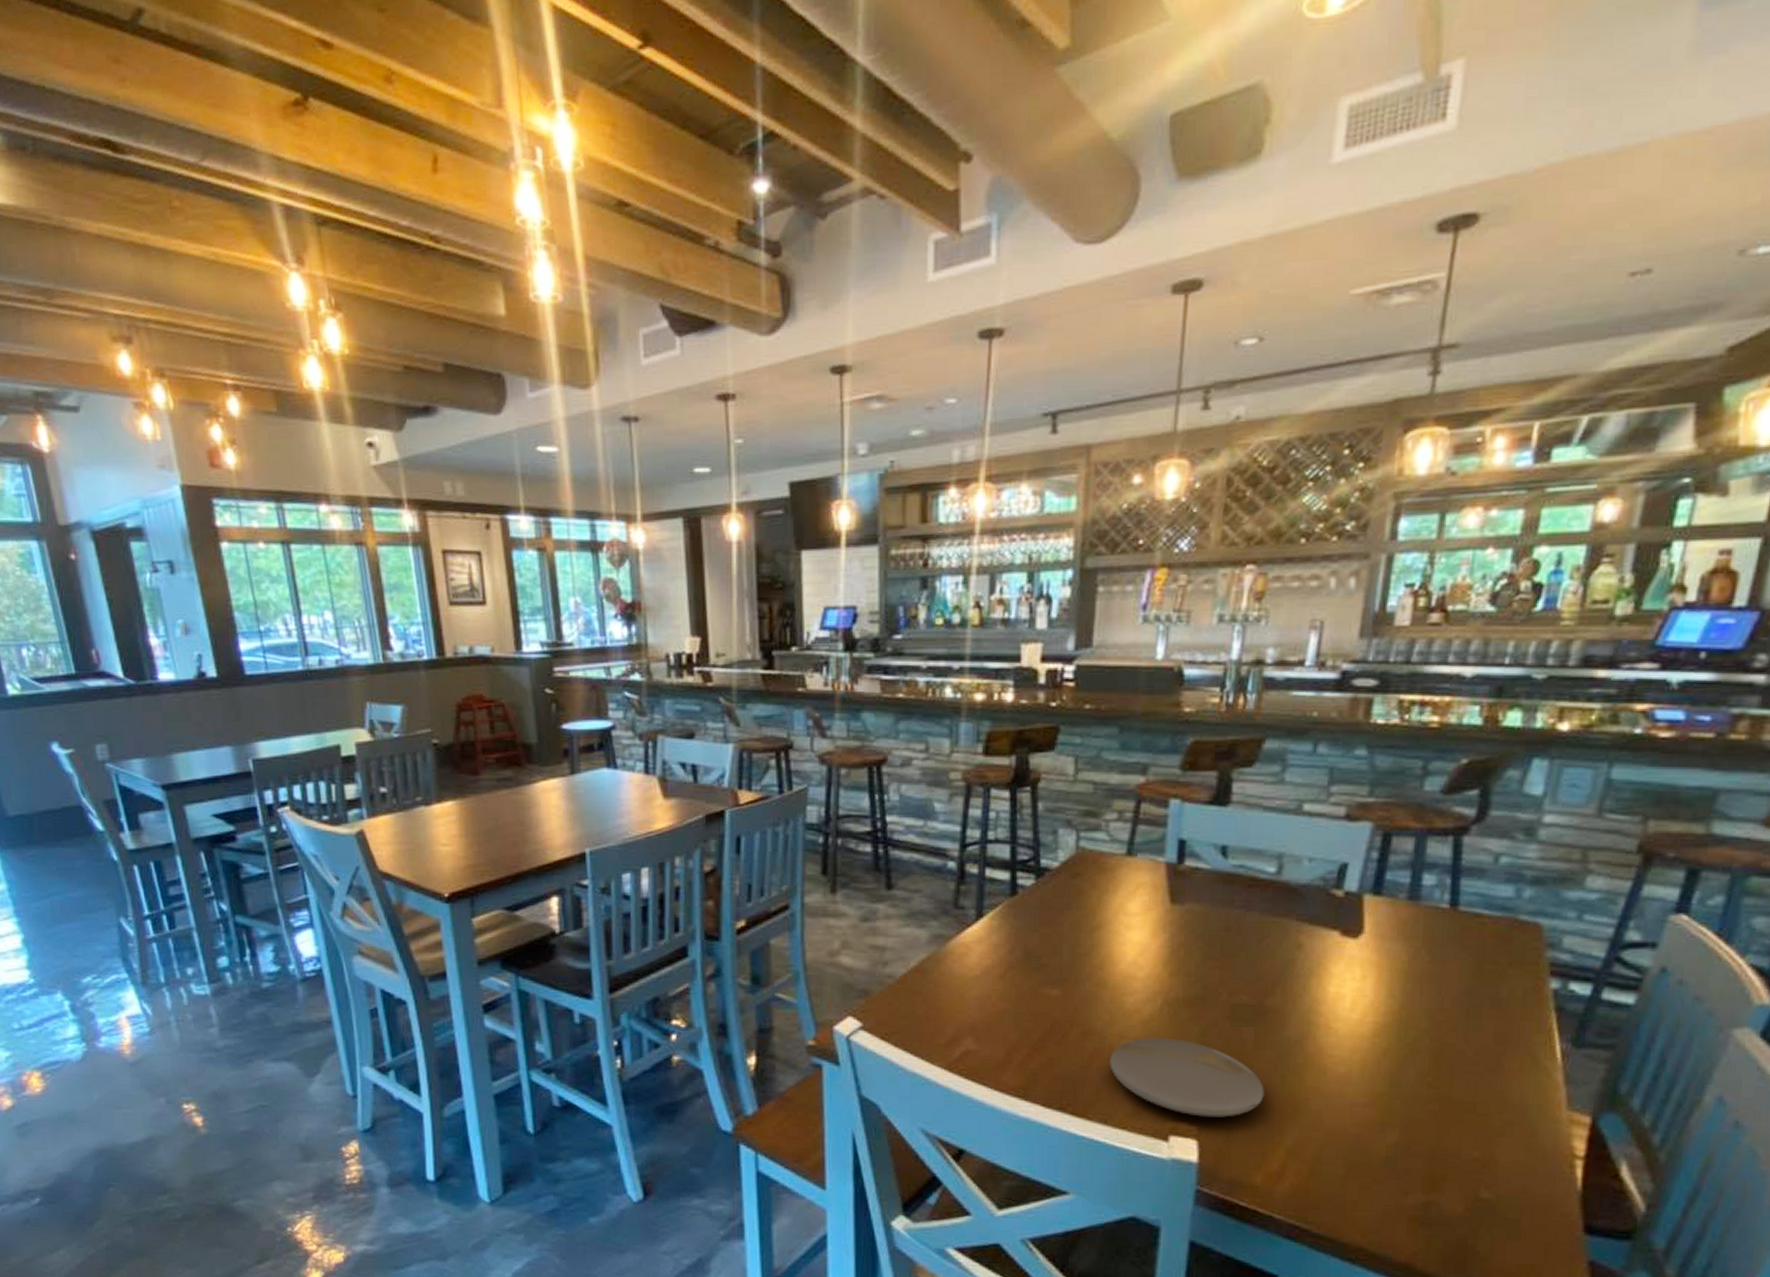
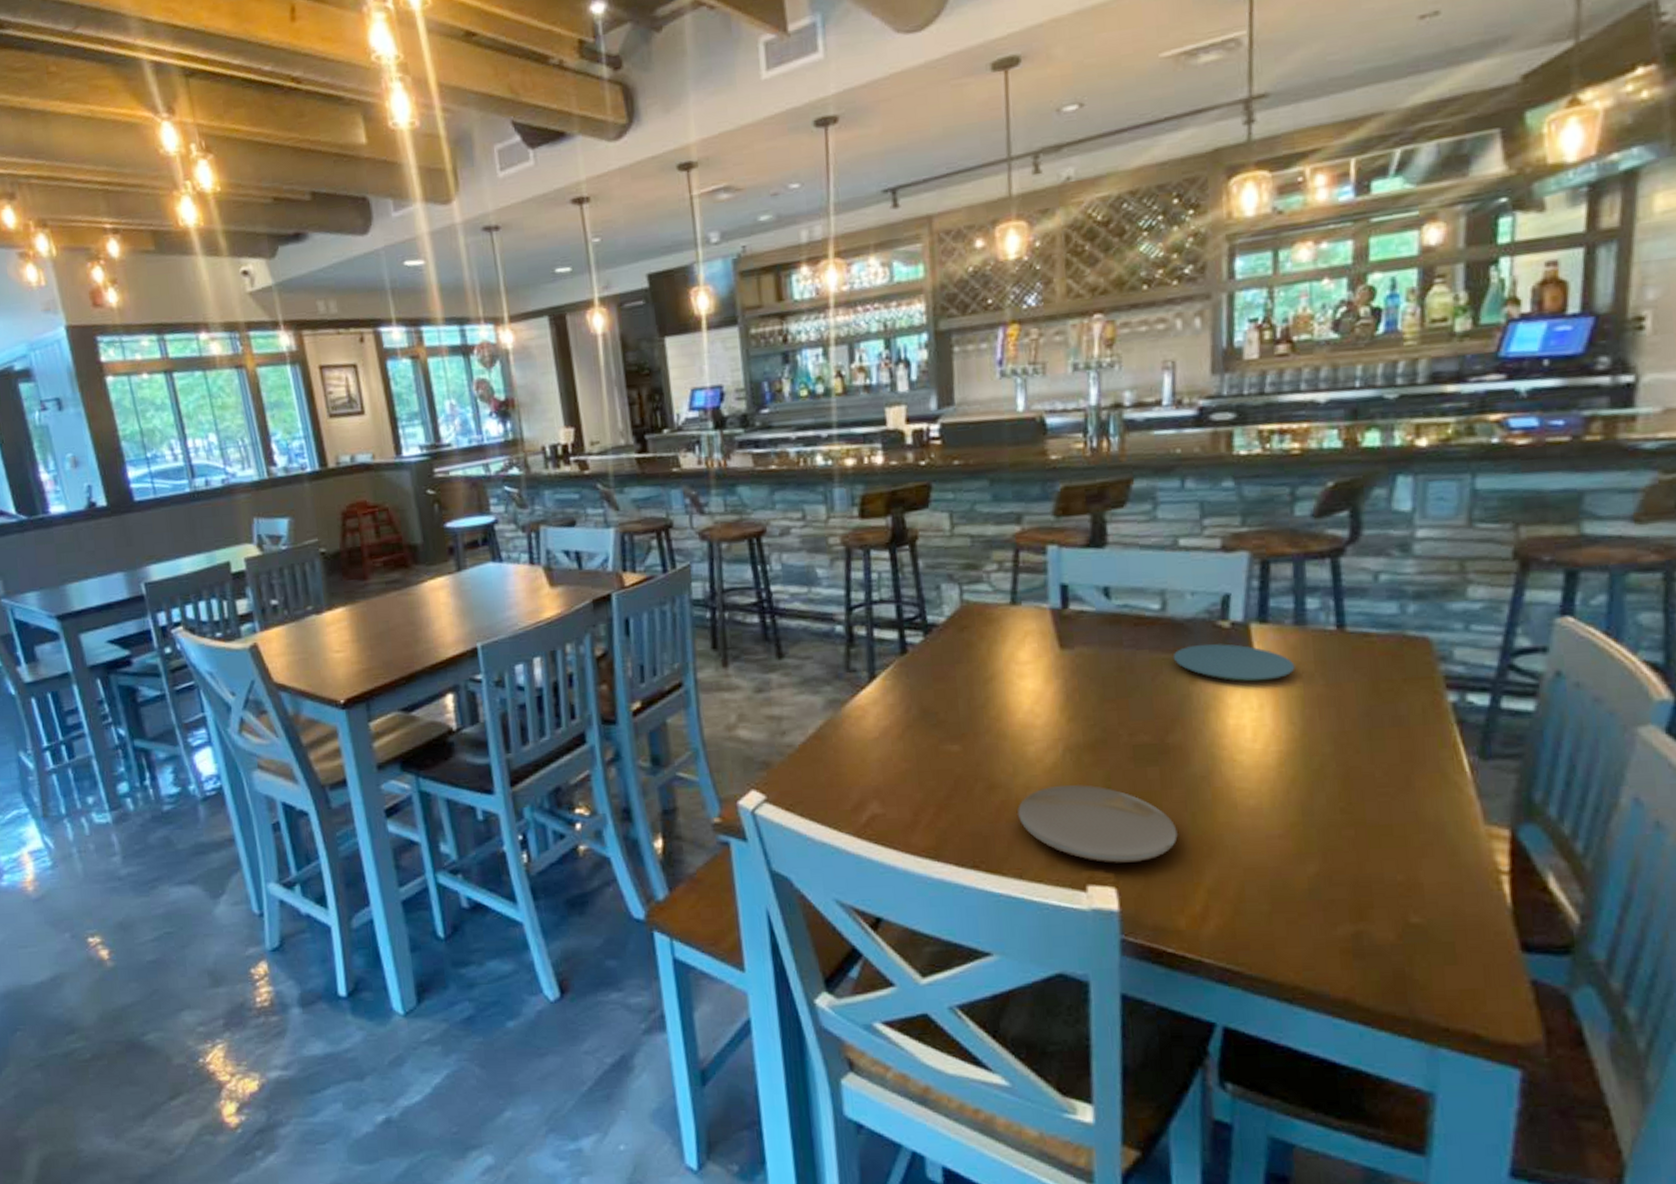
plate: none [1282,911,1403,953] -> present [1173,643,1295,682]

